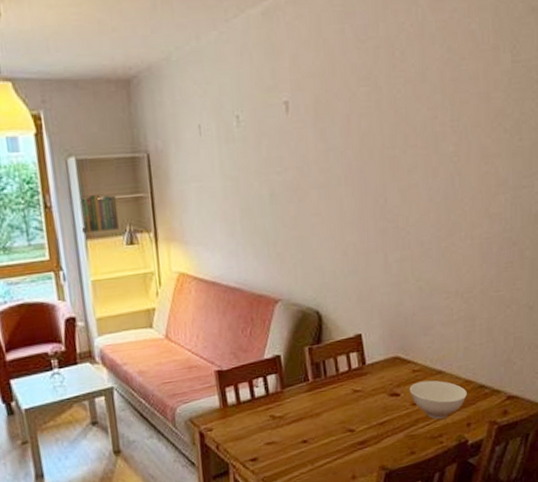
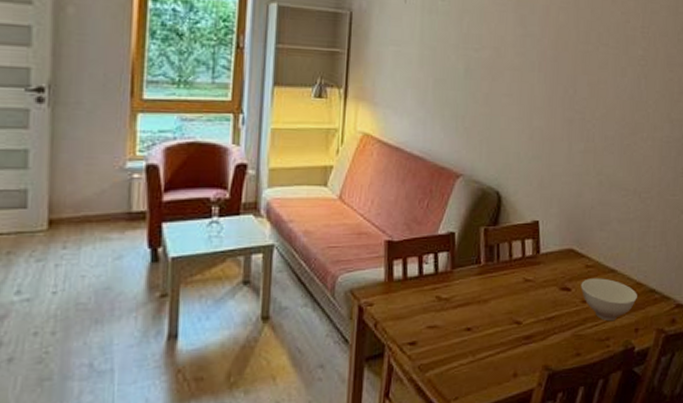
books: present [81,195,119,233] -> none [270,43,311,81]

